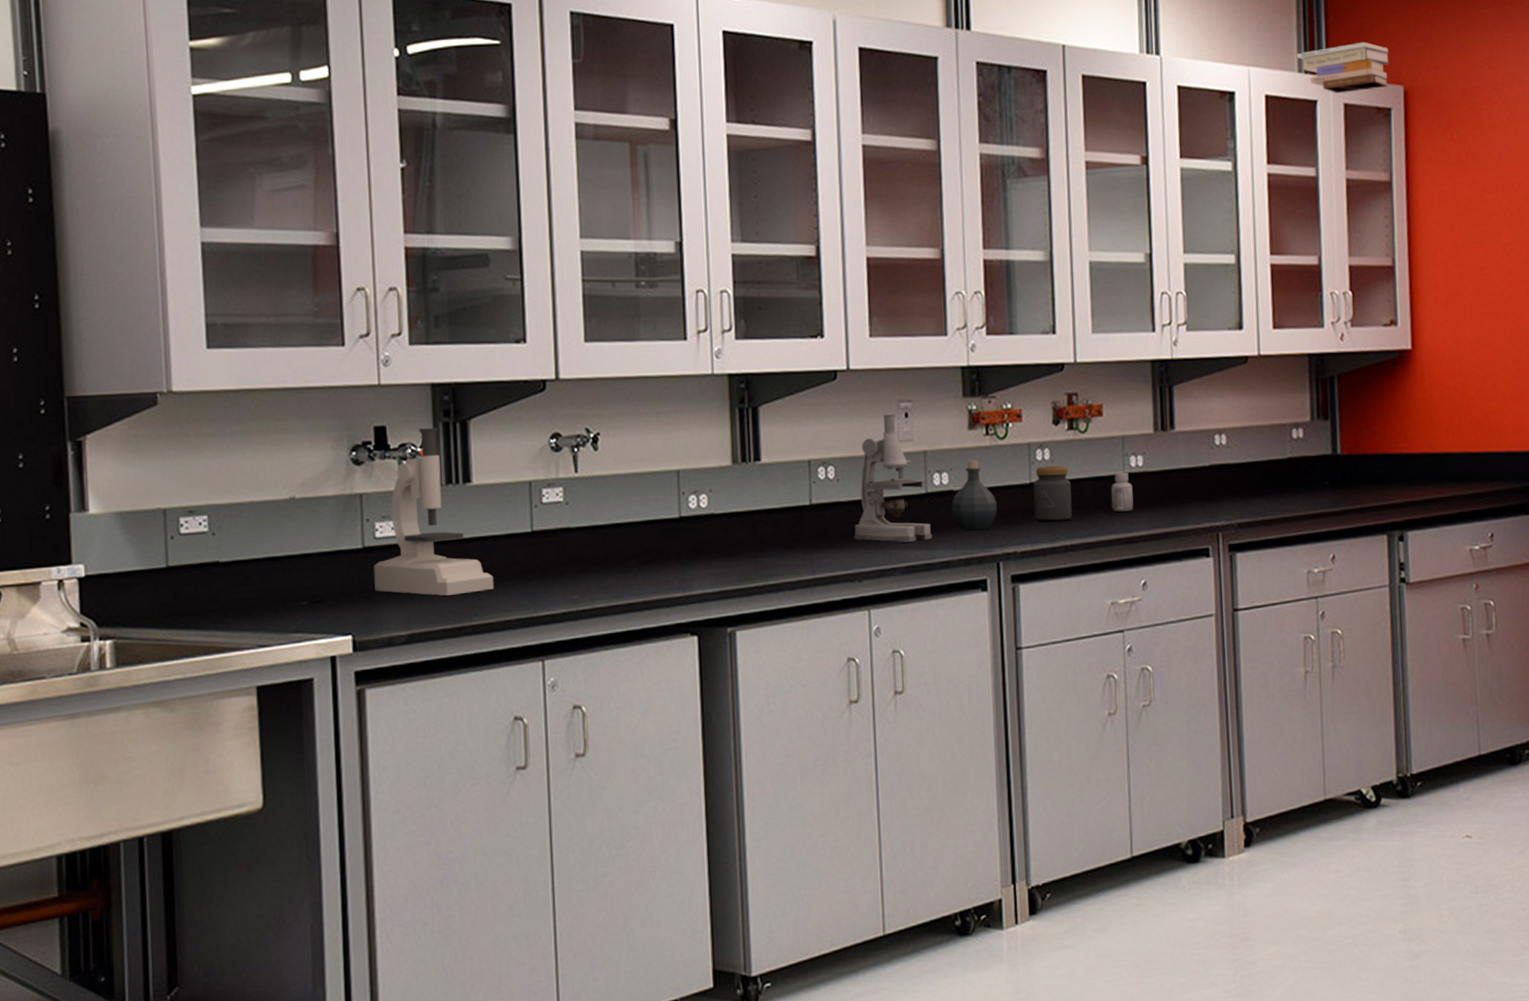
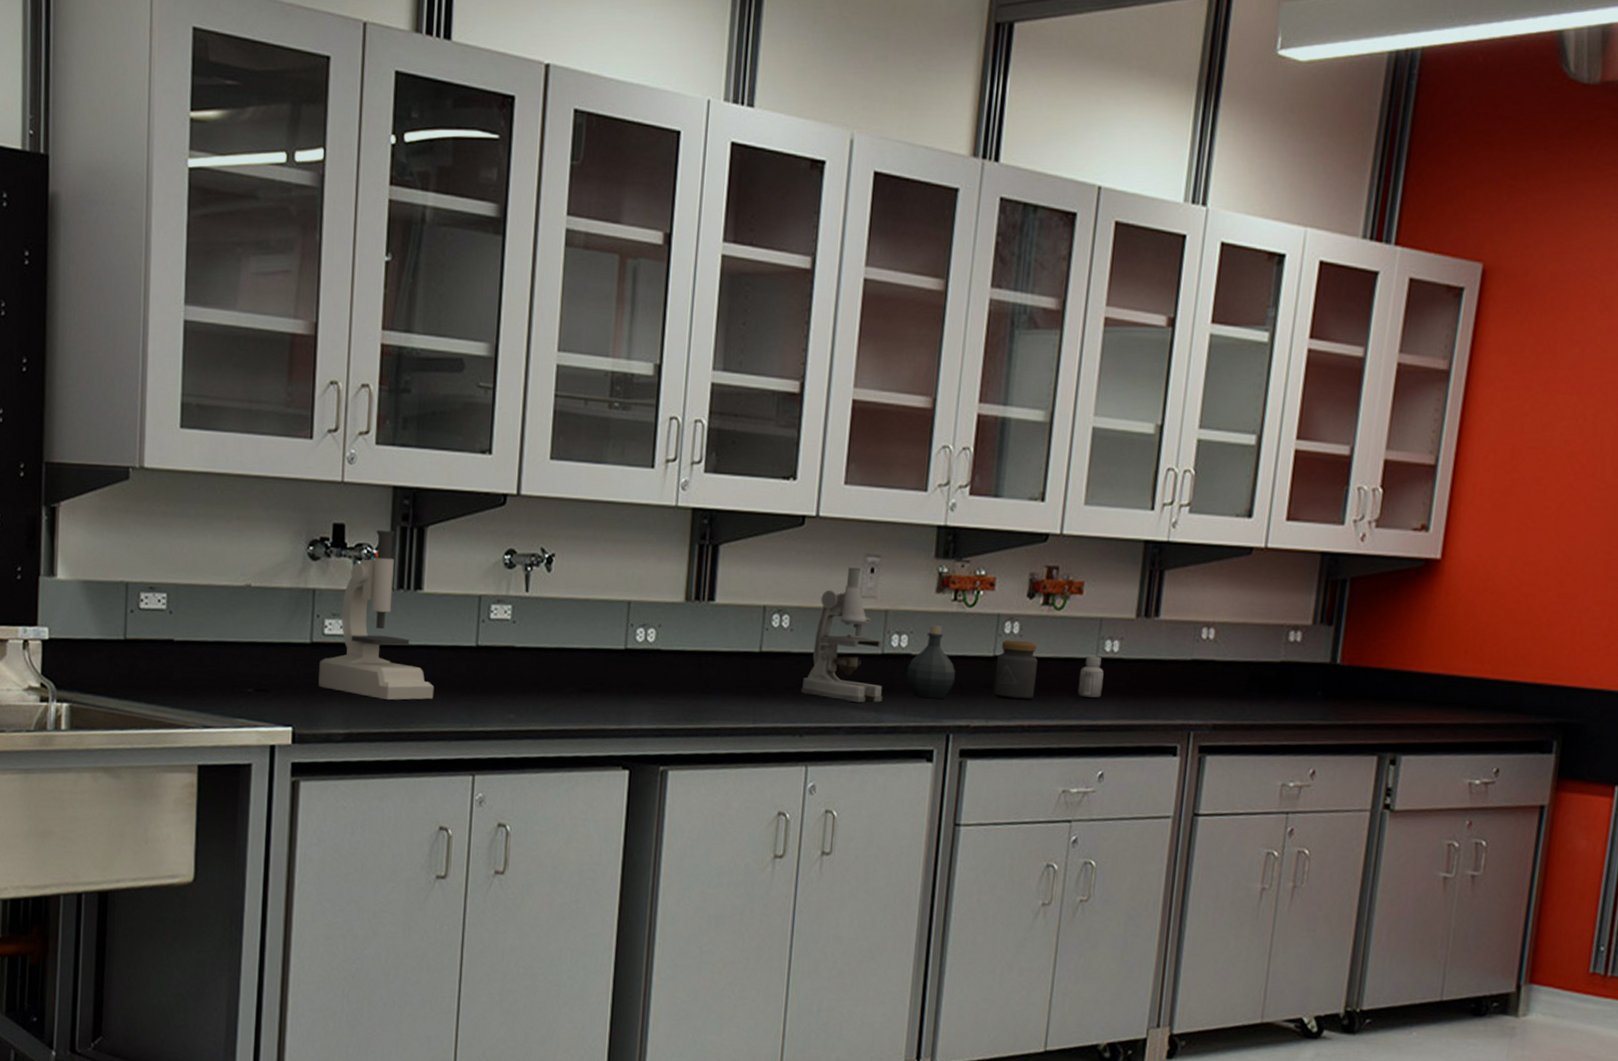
books: present [1296,41,1389,94] -> none [1363,209,1473,267]

